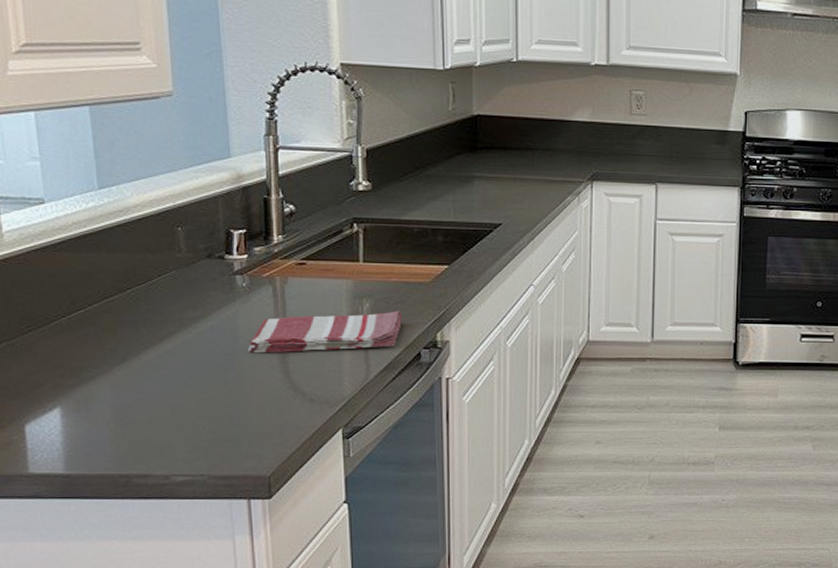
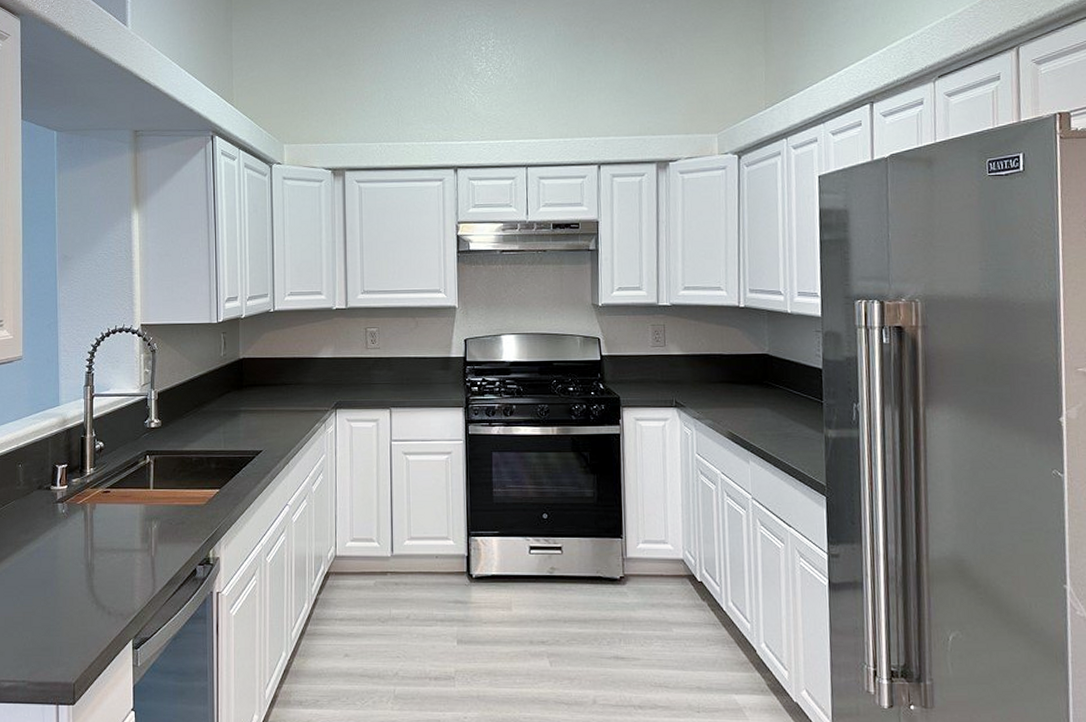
dish towel: present [248,311,402,353] -> none [64,531,182,571]

